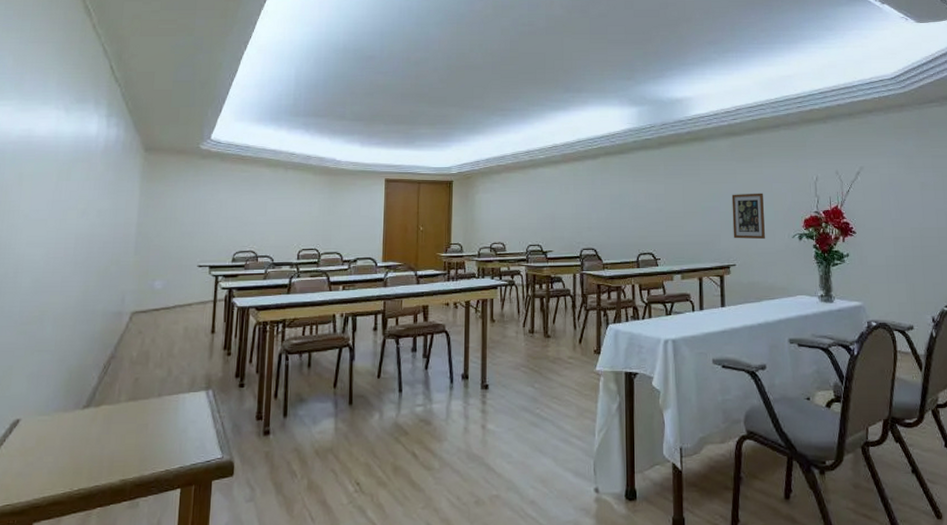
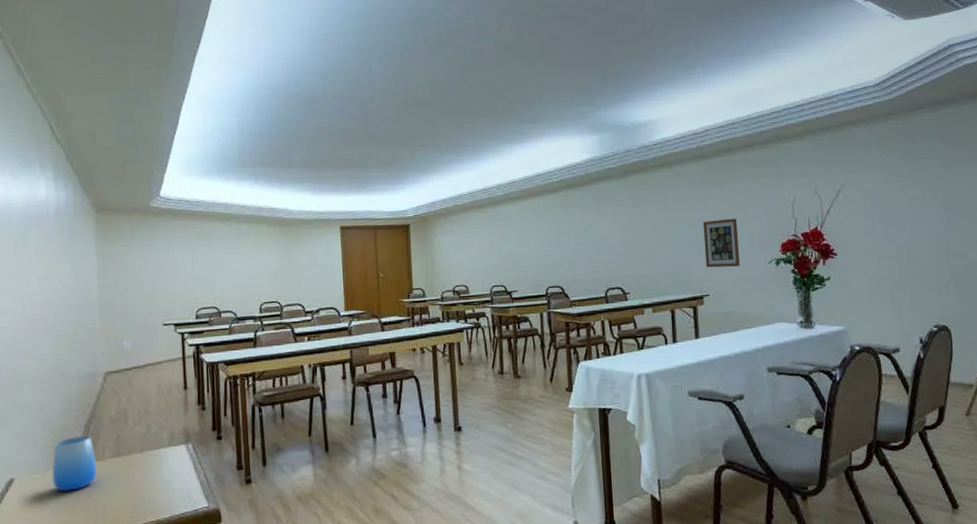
cup: none [60,377,110,435] -> present [52,436,97,491]

